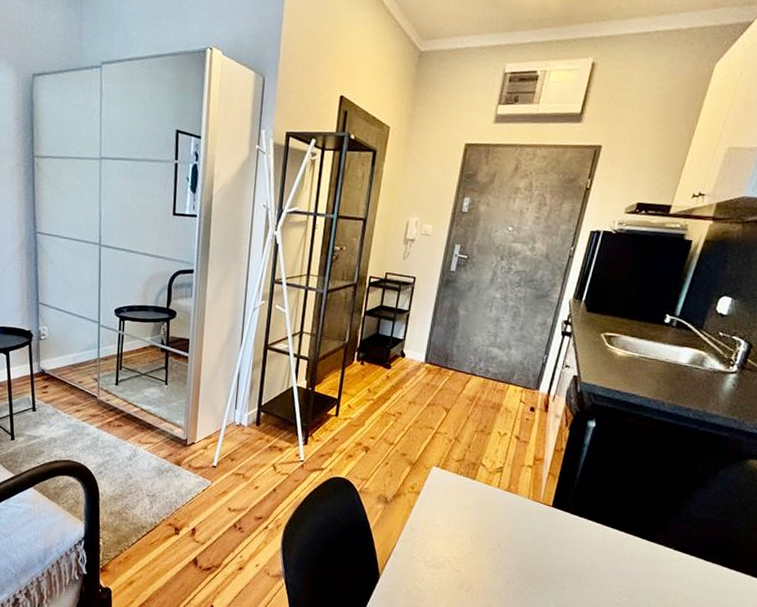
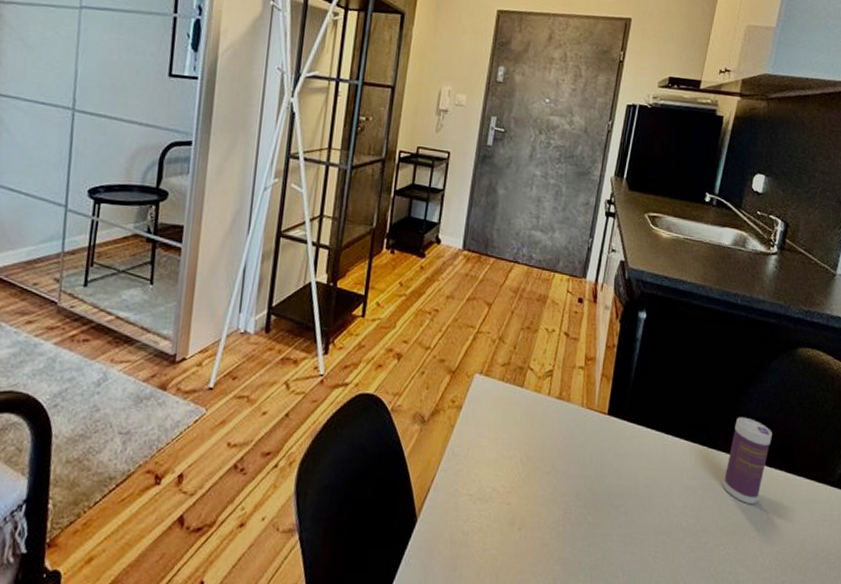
beverage can: none [658,516,713,590] -> present [722,417,772,504]

